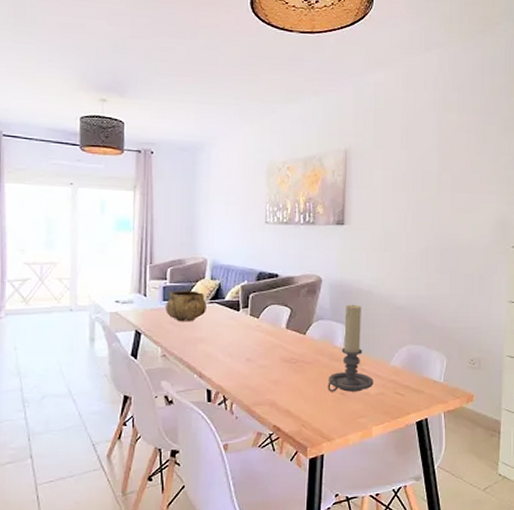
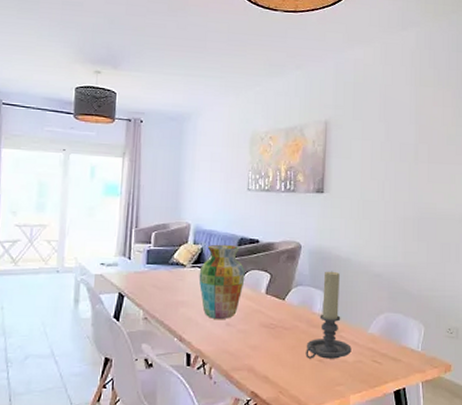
decorative bowl: present [166,290,206,322] -> none [149,254,189,285]
vase: none [217,279,265,356] -> present [199,244,245,320]

